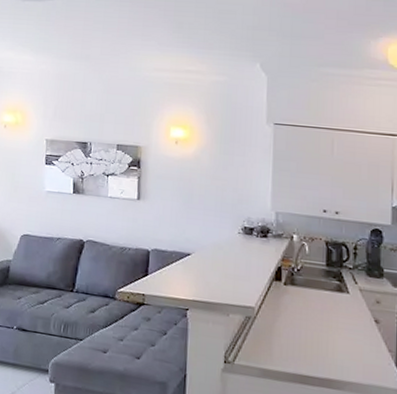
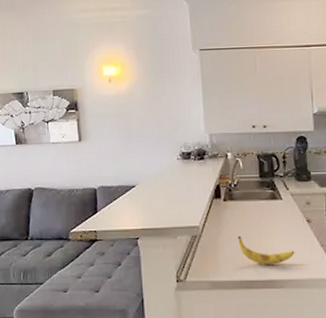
banana: none [295,324,358,363] -> present [238,236,295,265]

